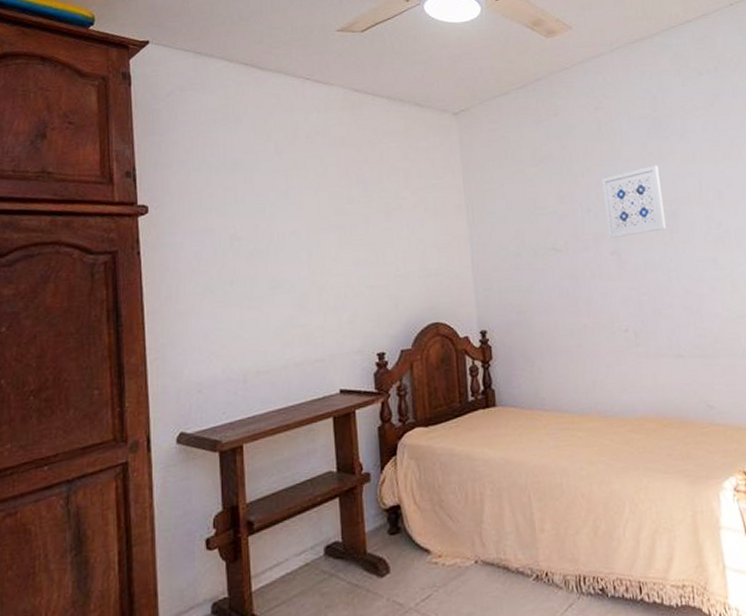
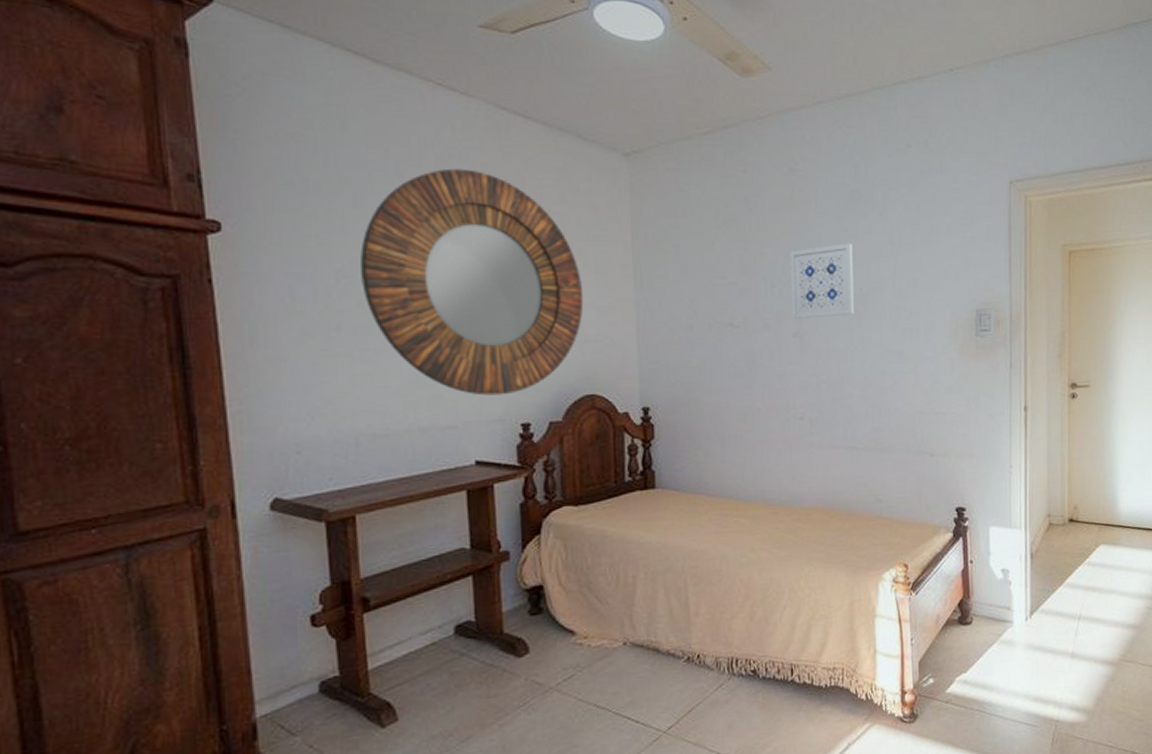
home mirror: none [249,142,426,331] -> present [360,168,584,396]

